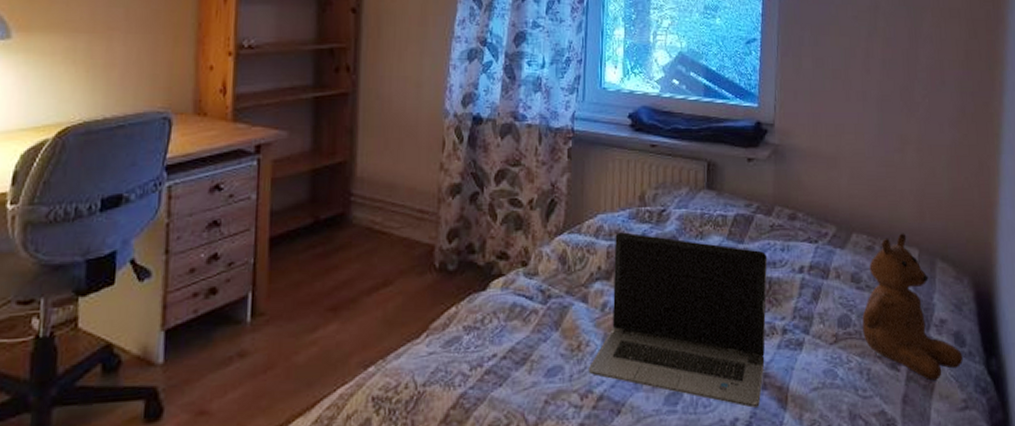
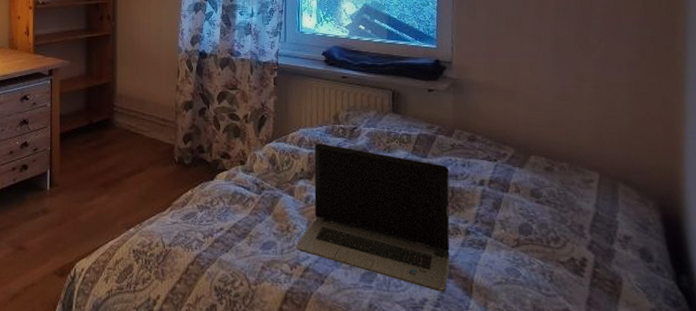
teddy bear: present [862,233,963,381] -> none [543,158,650,289]

